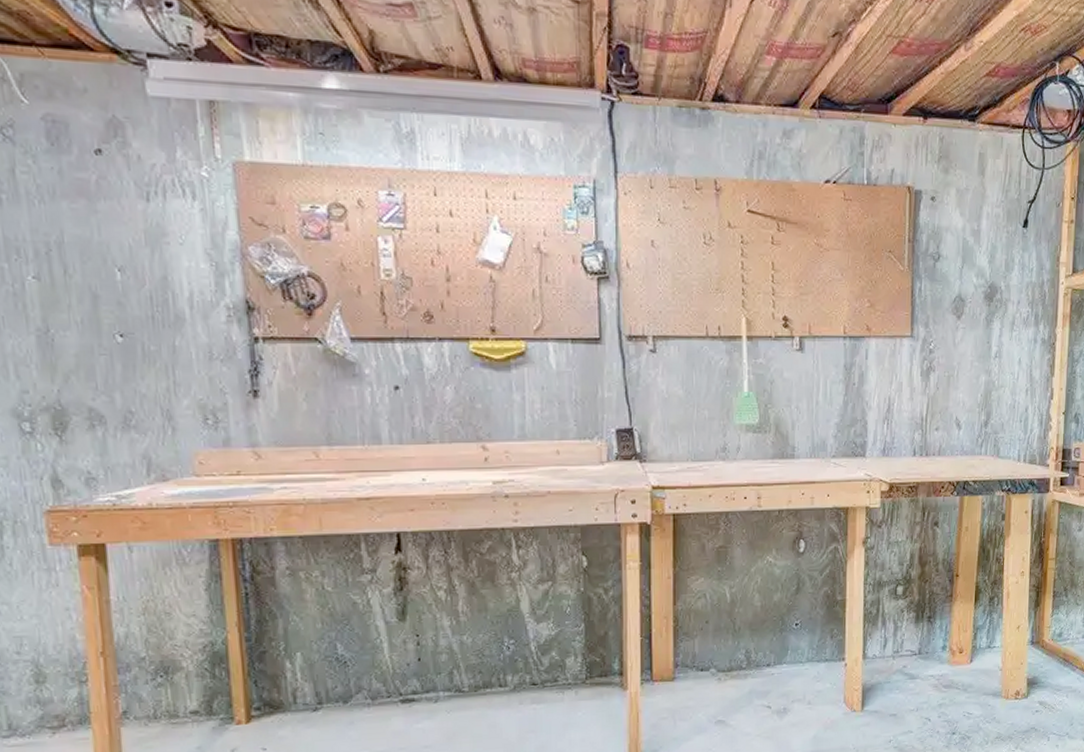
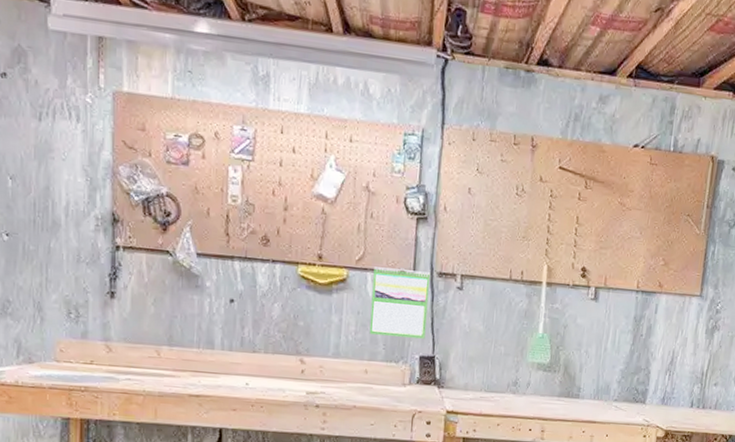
calendar: none [555,334,620,410] -> present [369,266,431,339]

